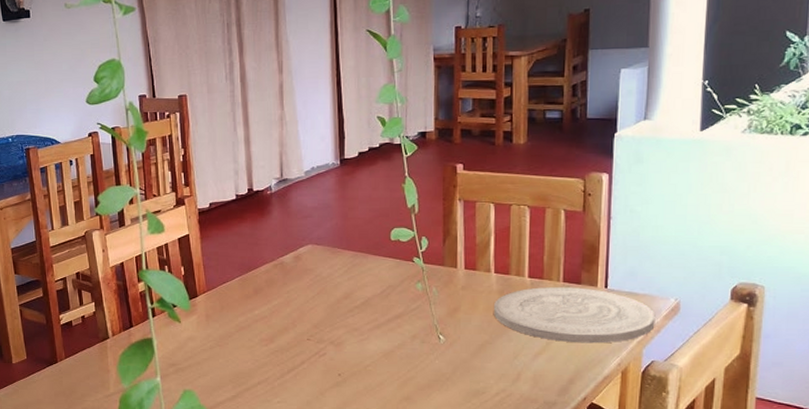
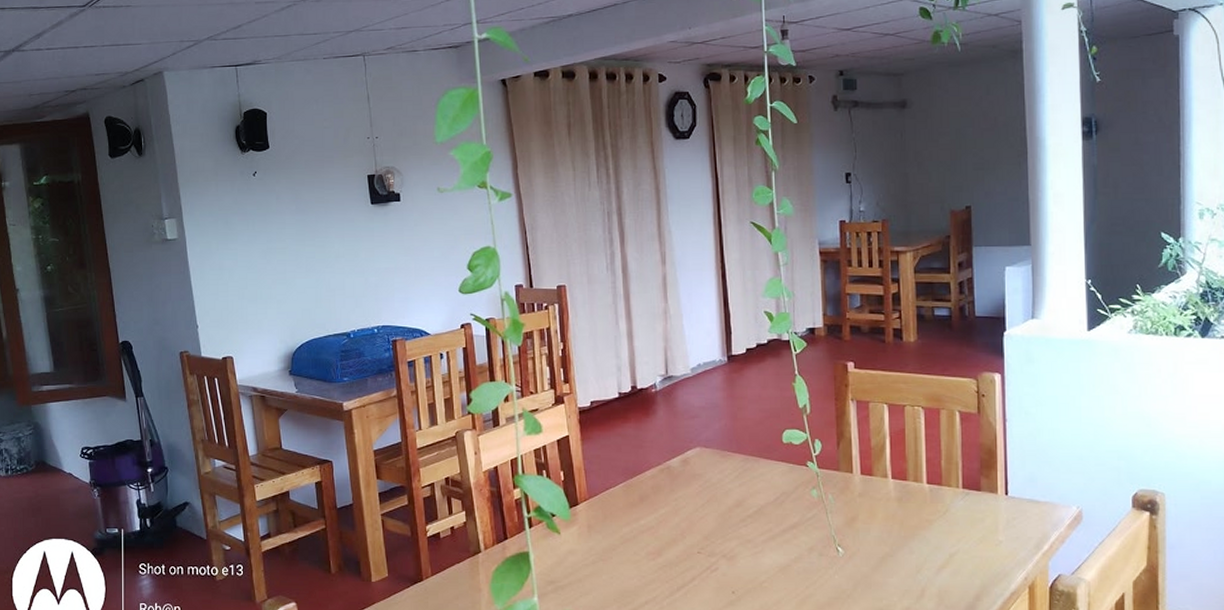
plate: present [493,287,656,344] -> none [892,494,1059,556]

